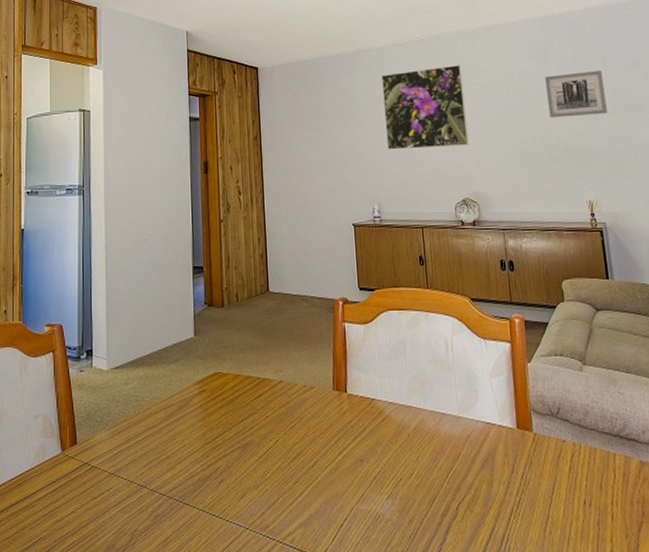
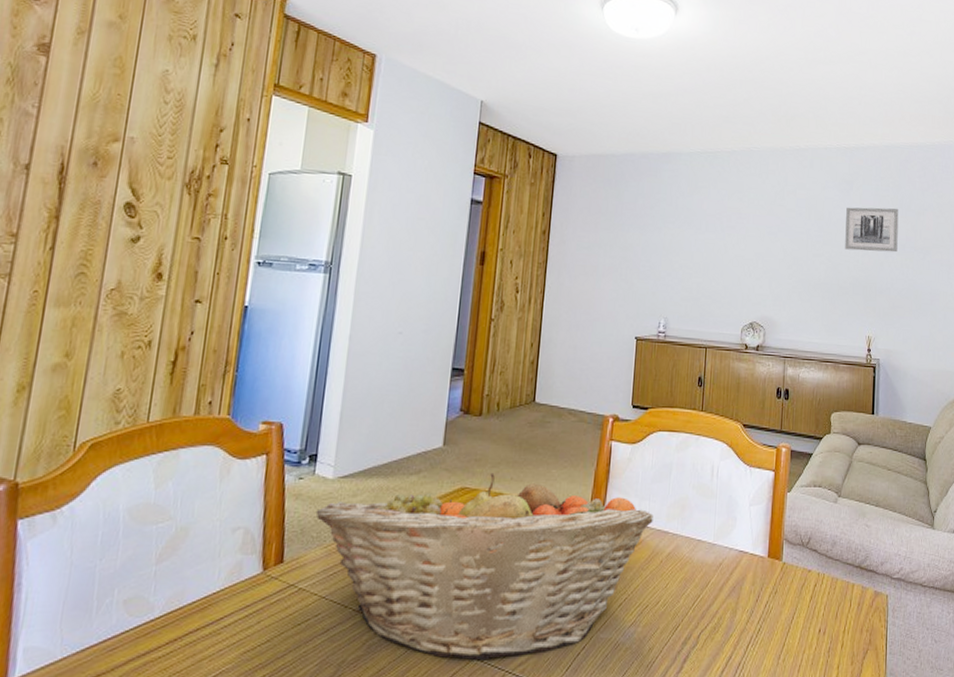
fruit basket: none [97,358,395,531] -> present [315,472,653,661]
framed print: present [382,65,469,150] -> none [683,182,769,268]

